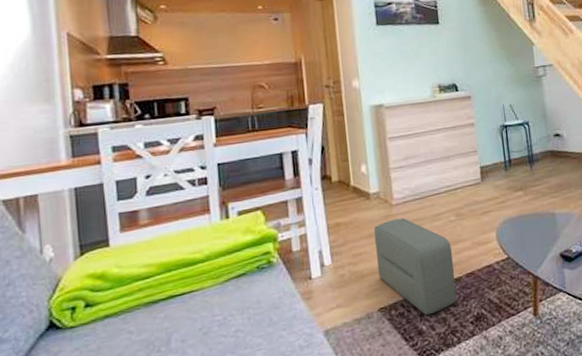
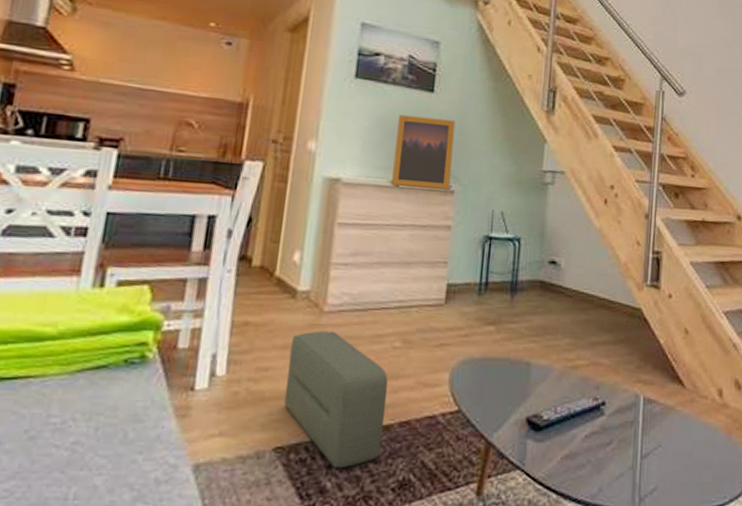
picture frame: none [416,42,467,102] -> present [391,115,456,191]

